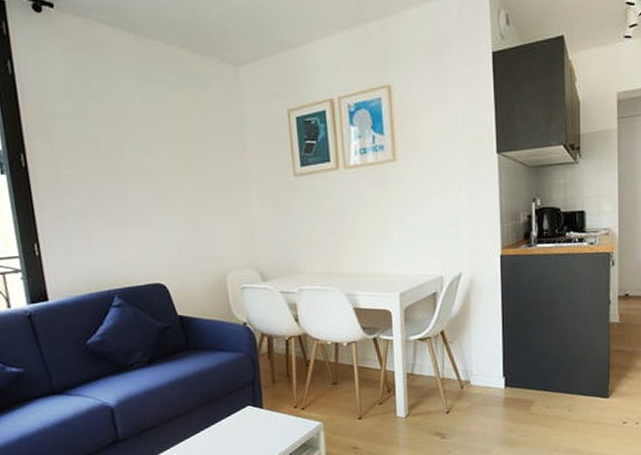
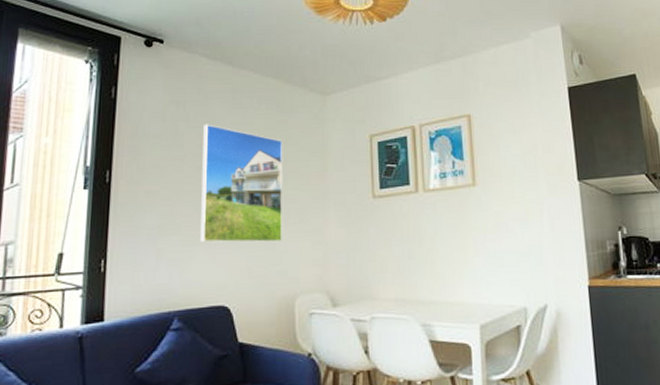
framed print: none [113,101,208,225] -> present [200,124,282,243]

